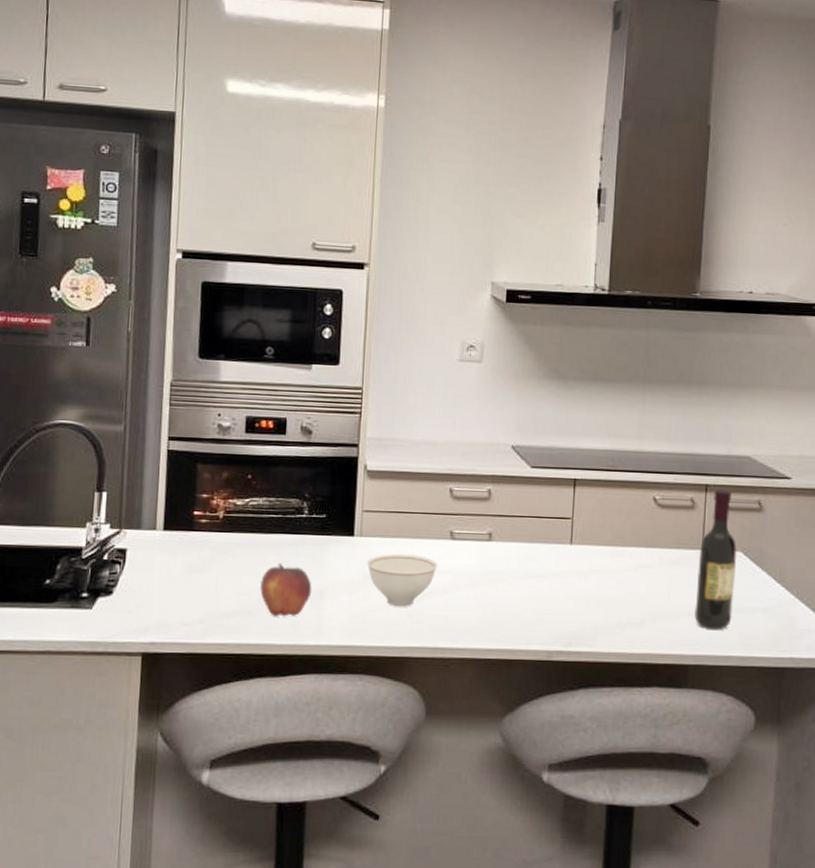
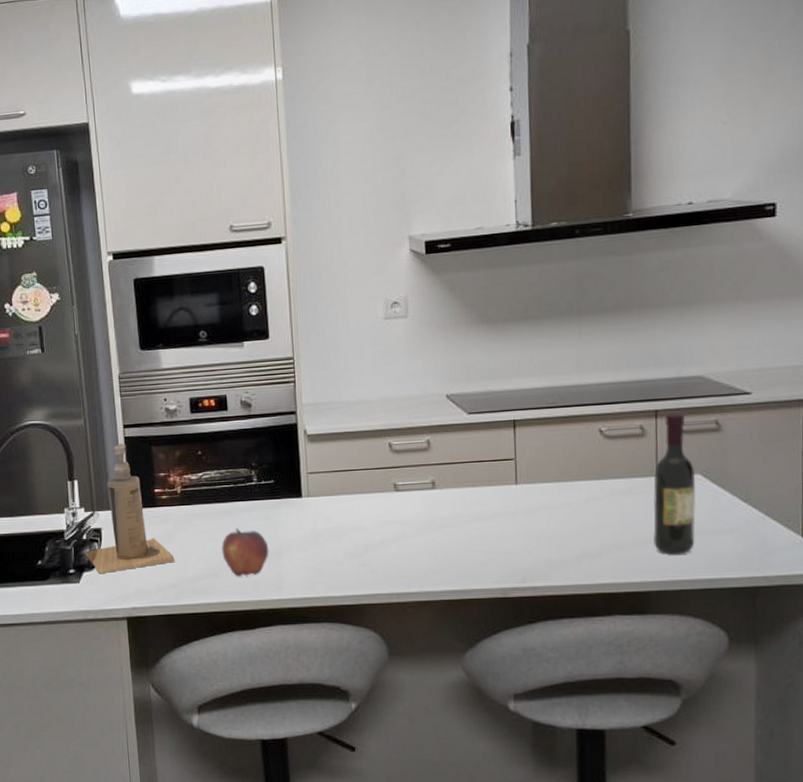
soap dispenser: none [101,456,207,601] -> present [83,443,175,574]
bowl: present [367,553,438,607] -> none [317,509,385,559]

